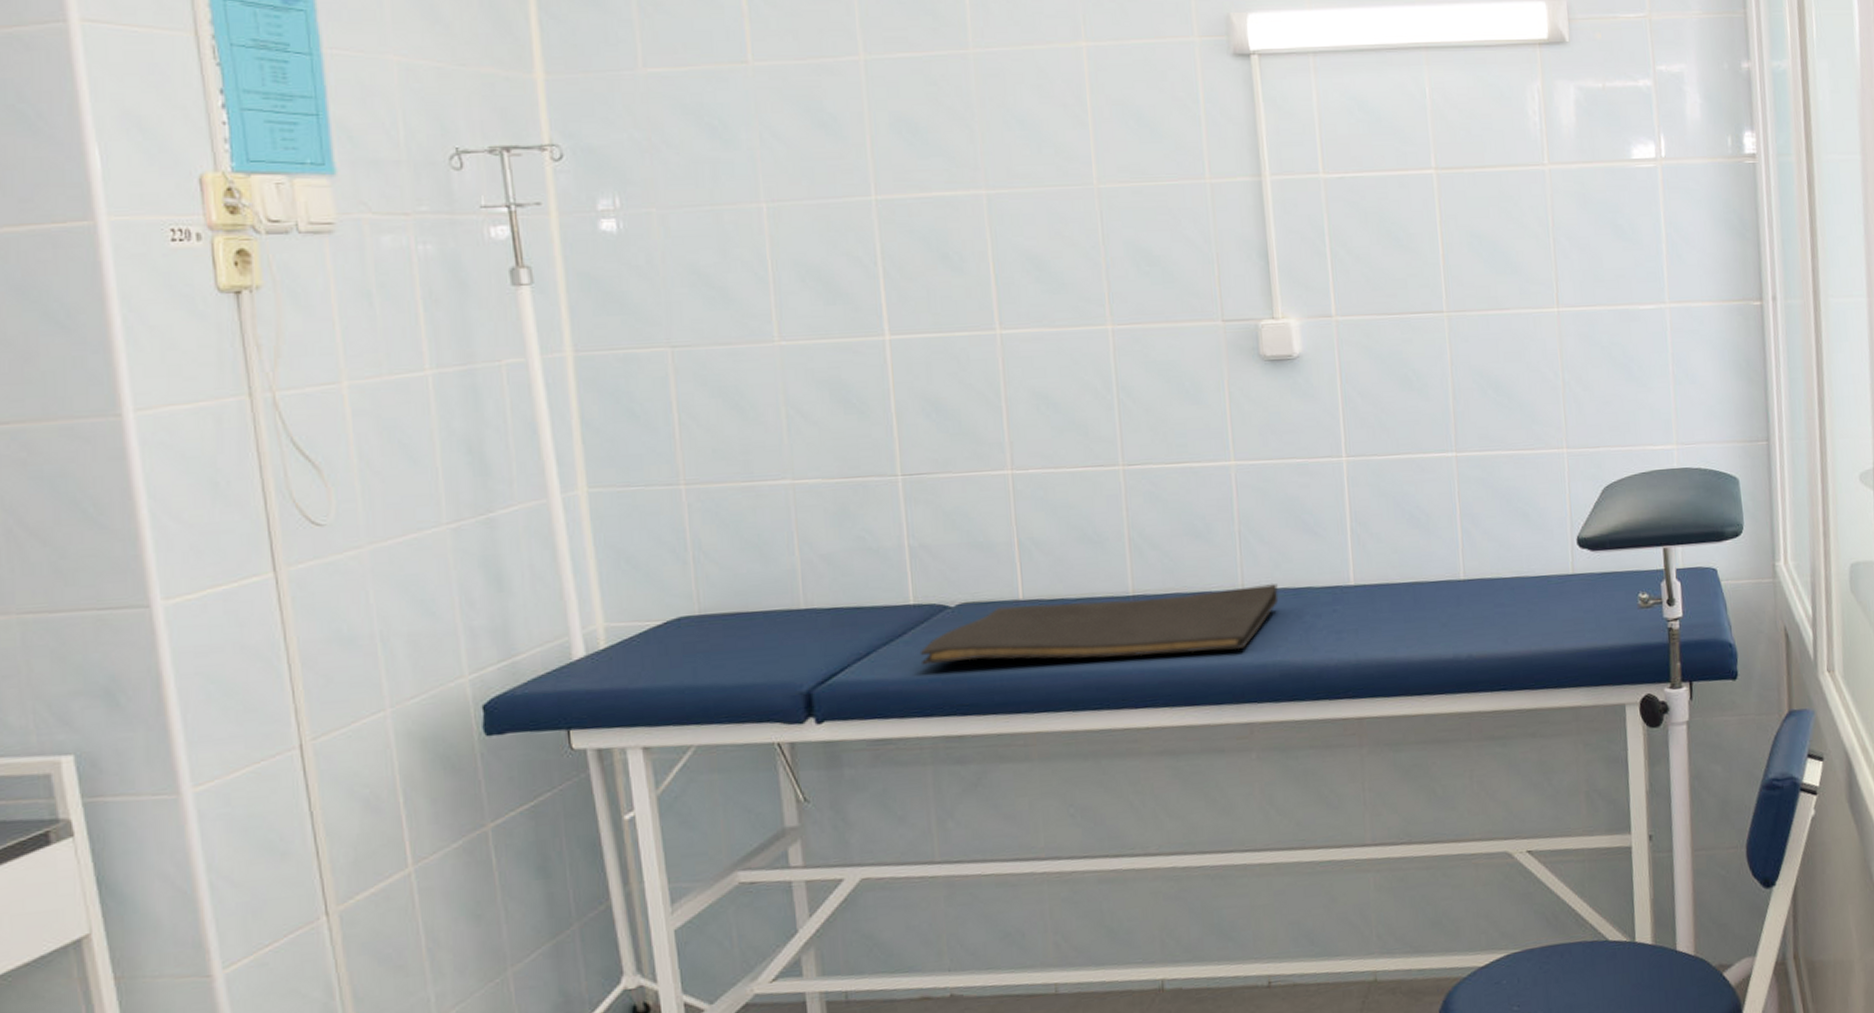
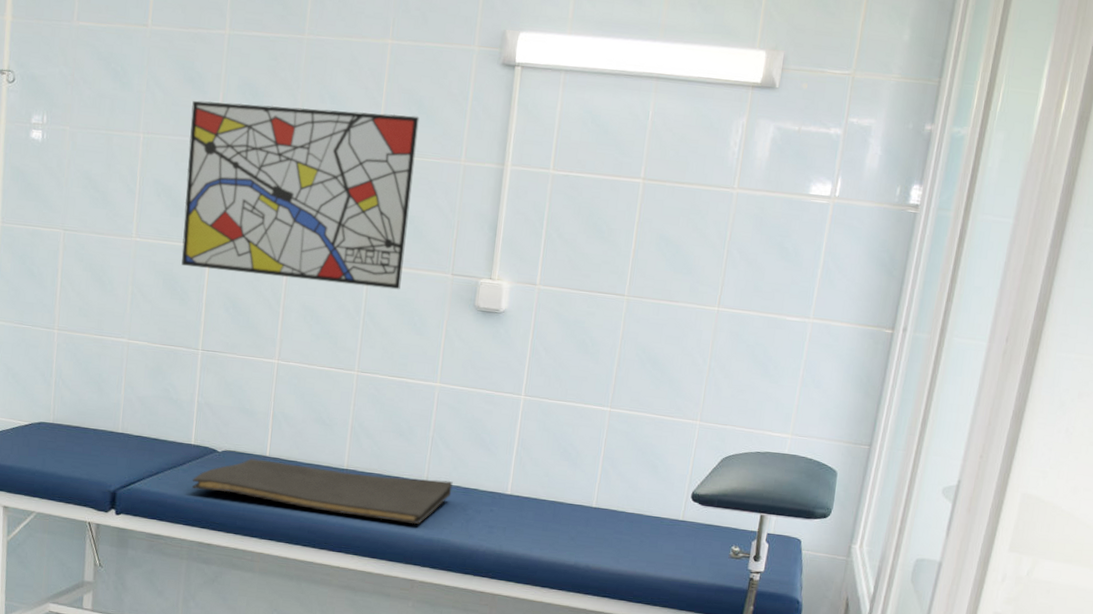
wall art: none [829,131,1159,368] -> present [181,100,420,290]

